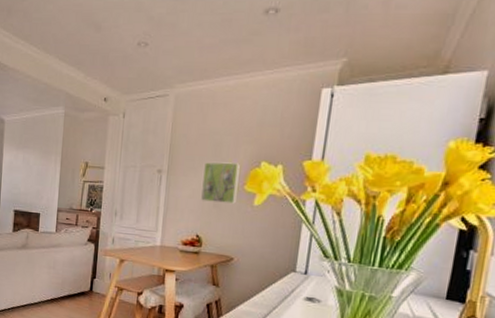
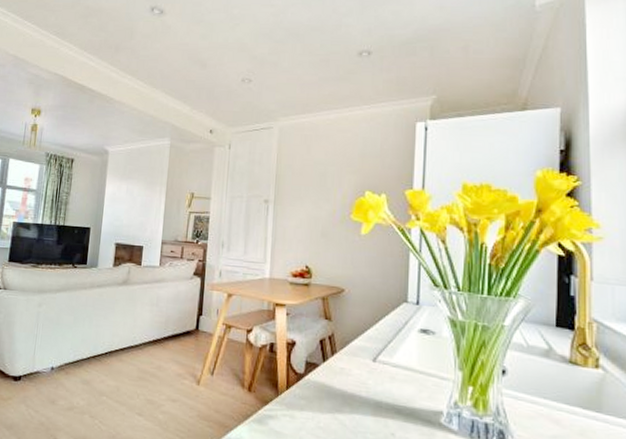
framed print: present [201,162,240,204] -> none [309,191,345,233]

